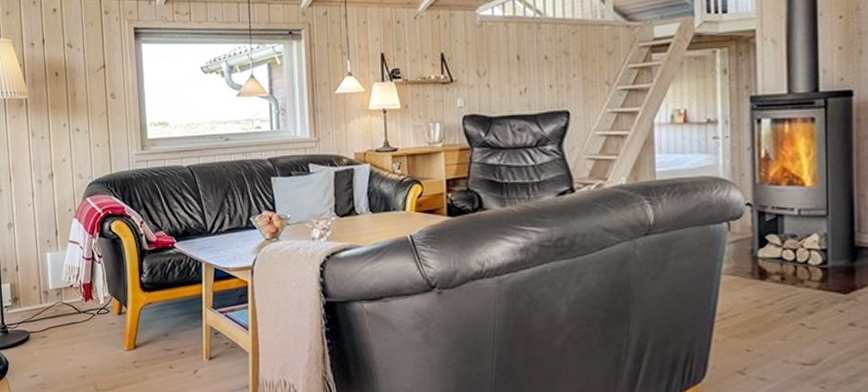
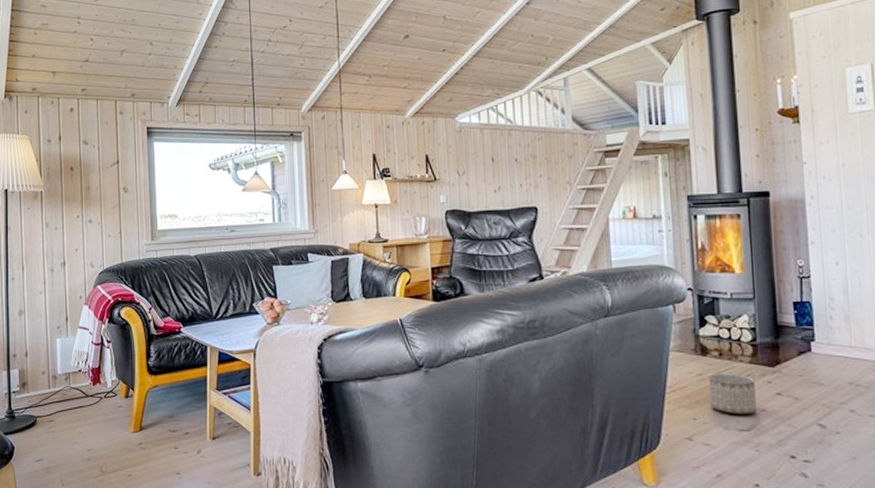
planter: none [767,300,824,347] -> present [708,373,757,414]

